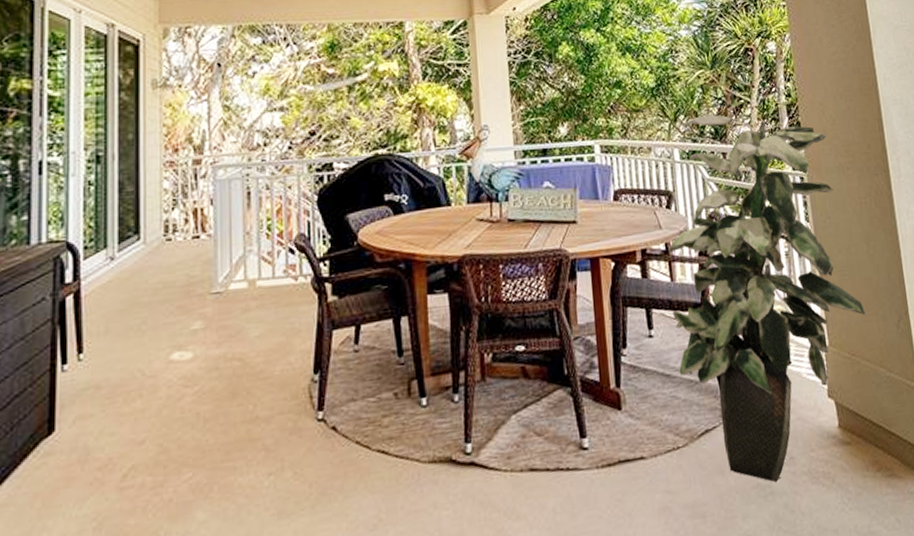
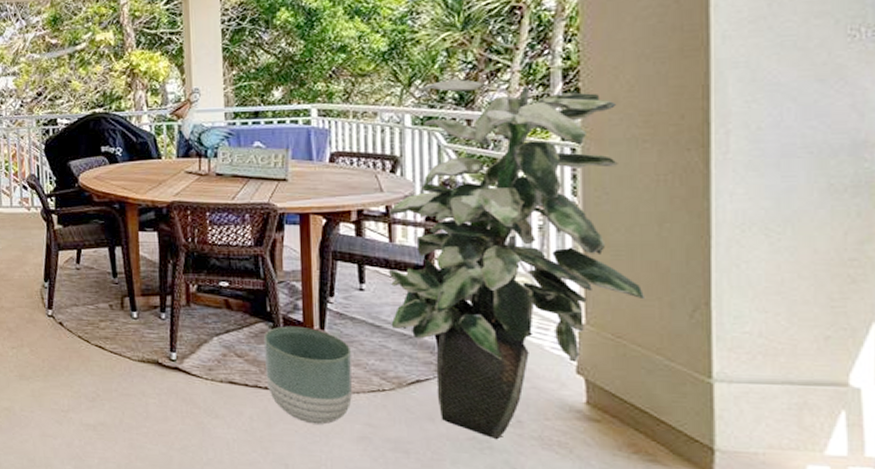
planter: none [562,387,651,504] -> present [263,326,352,425]

